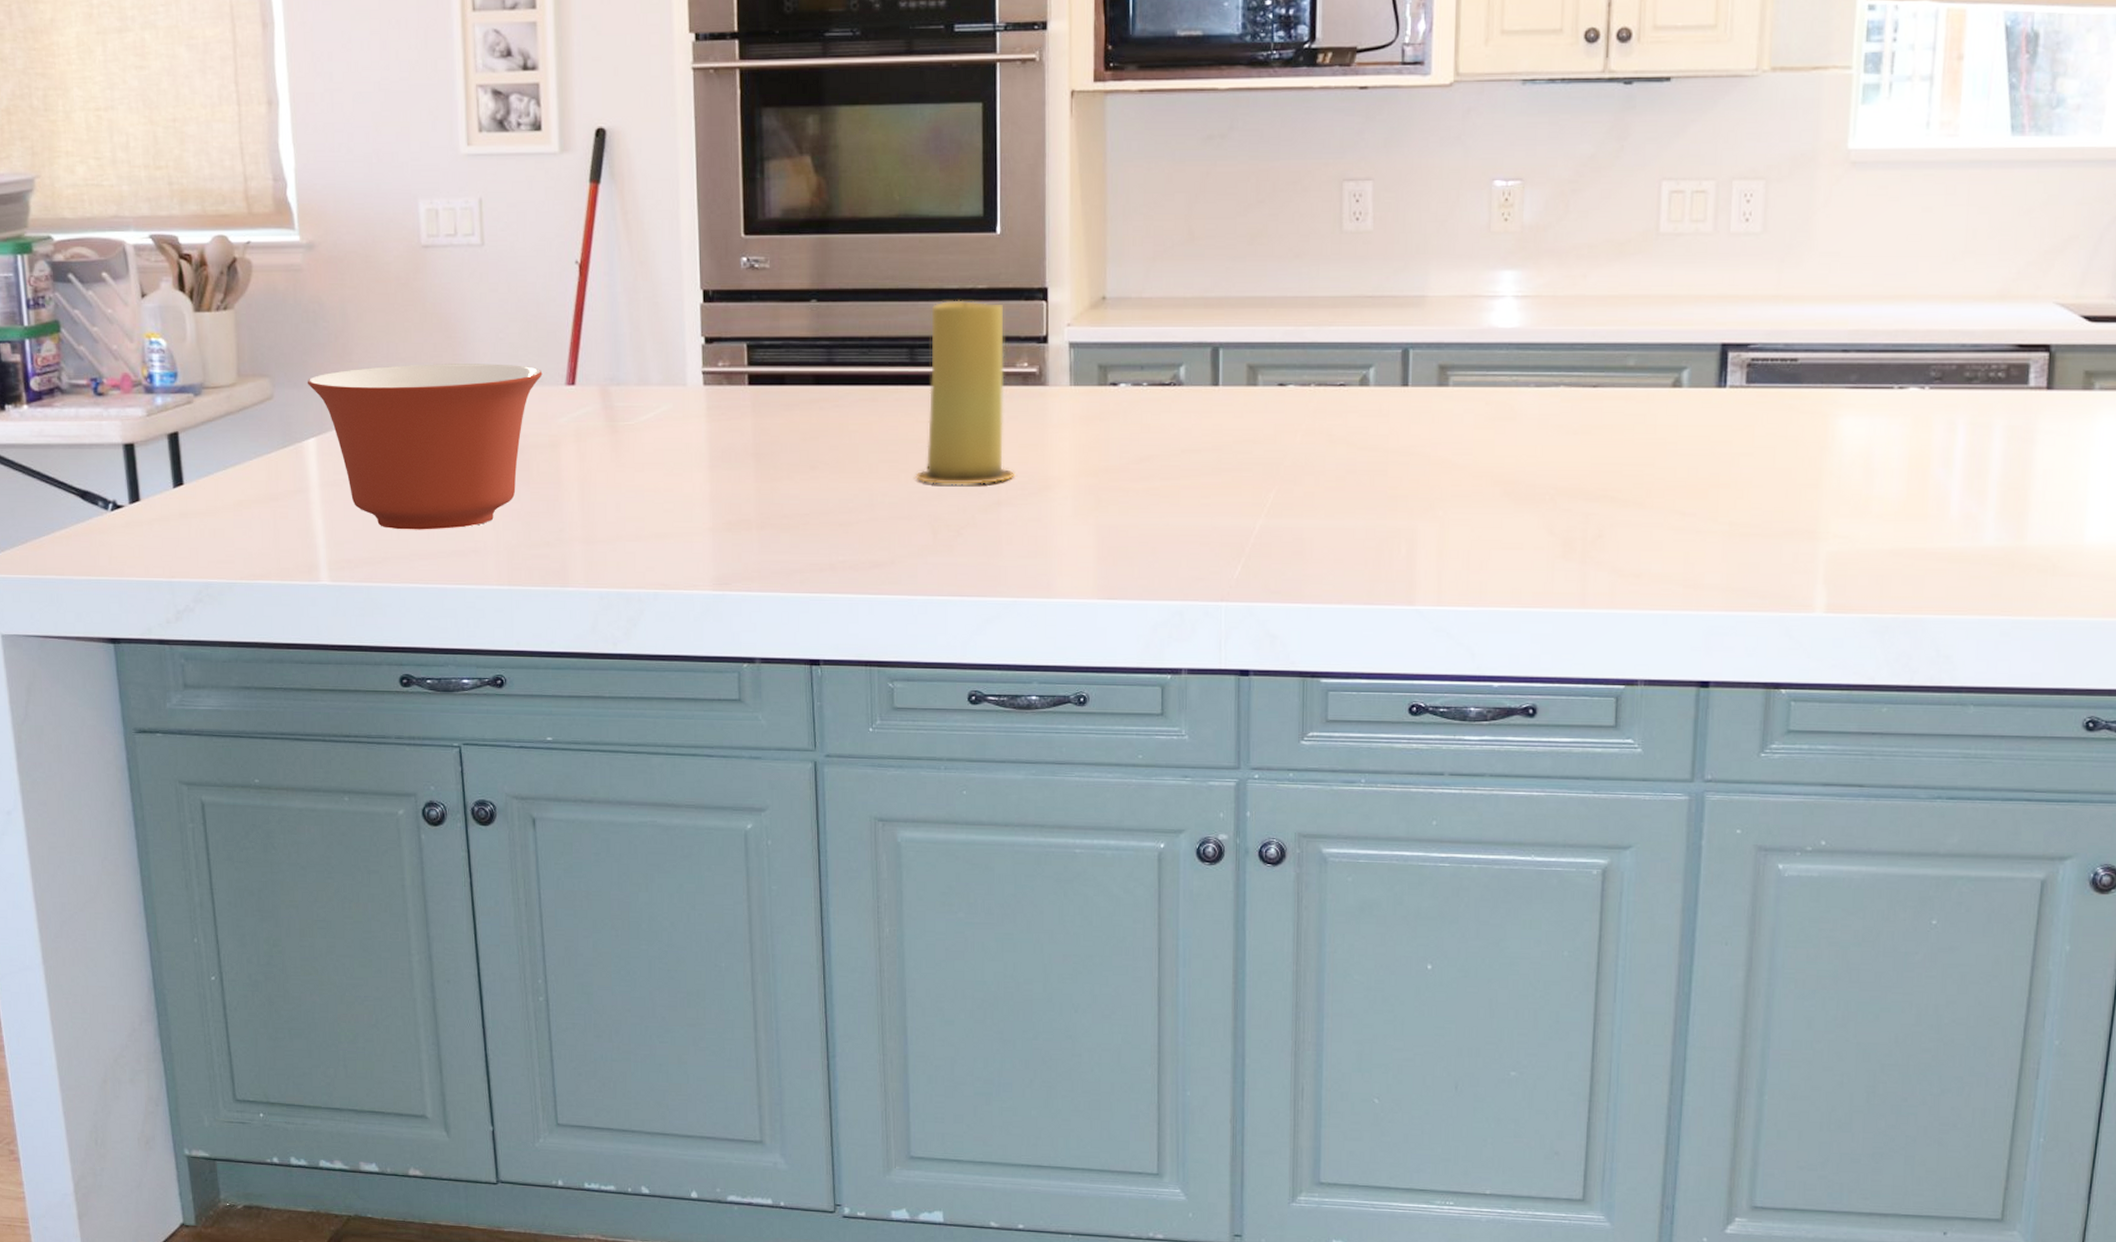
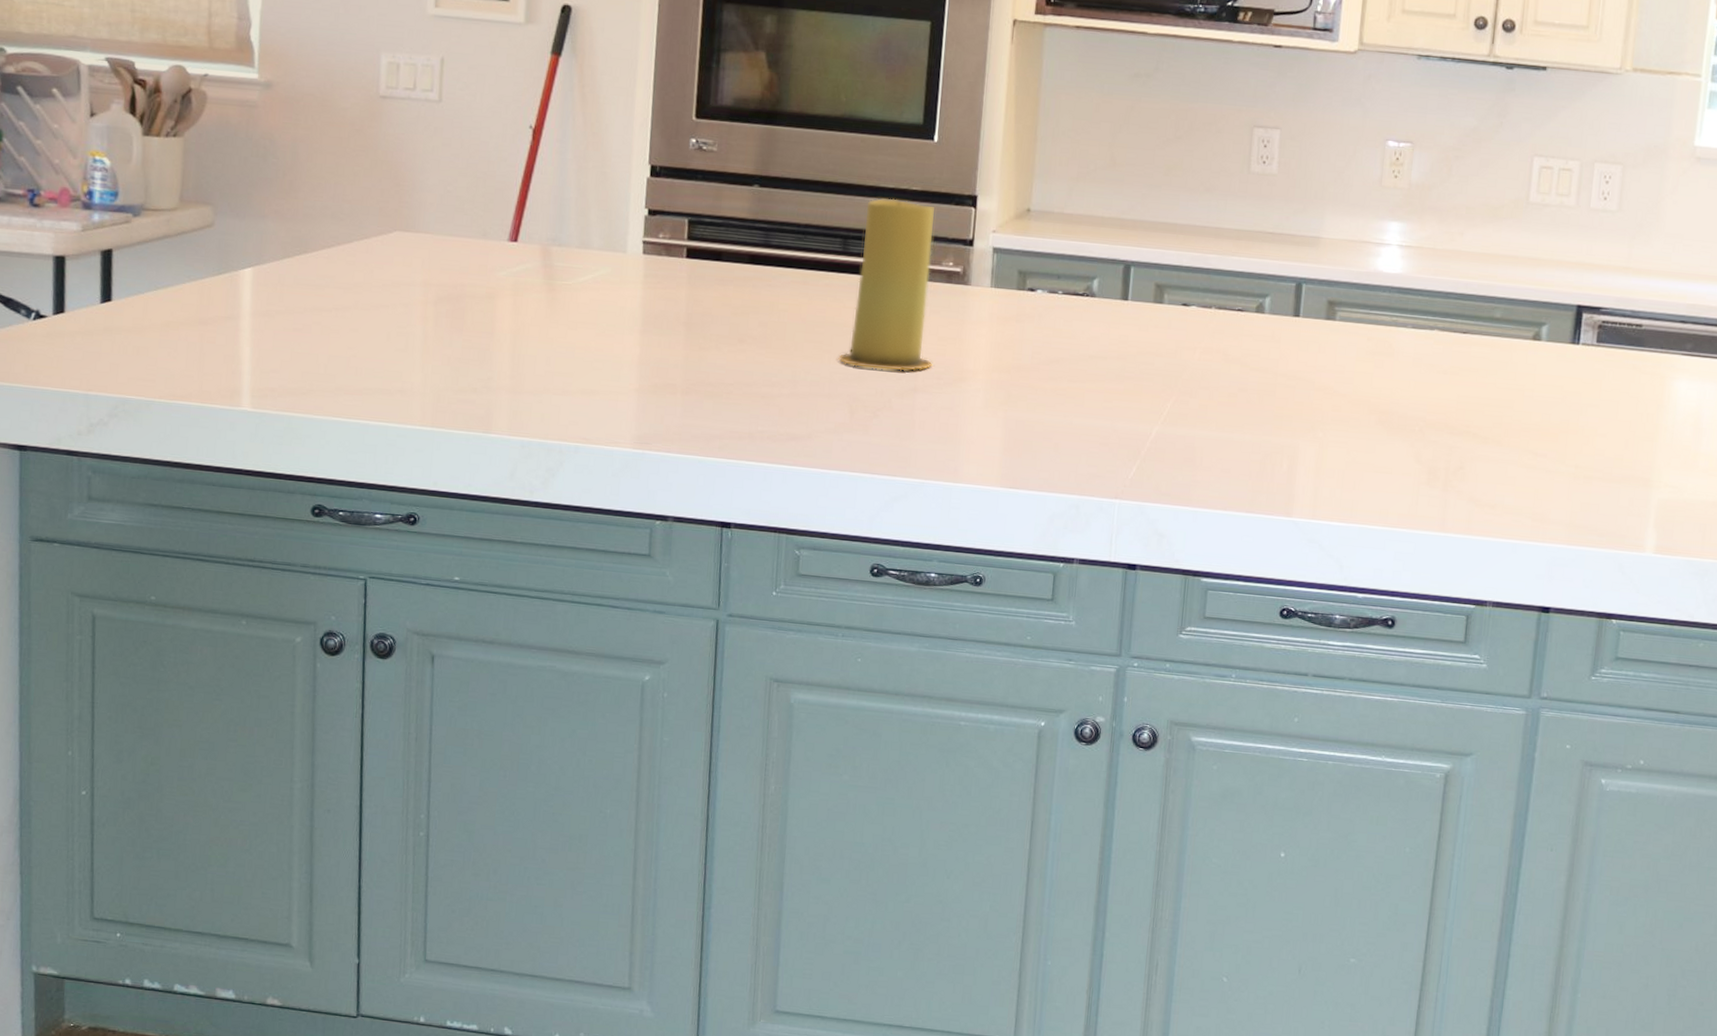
mixing bowl: present [307,364,543,530] -> none [249,206,487,368]

